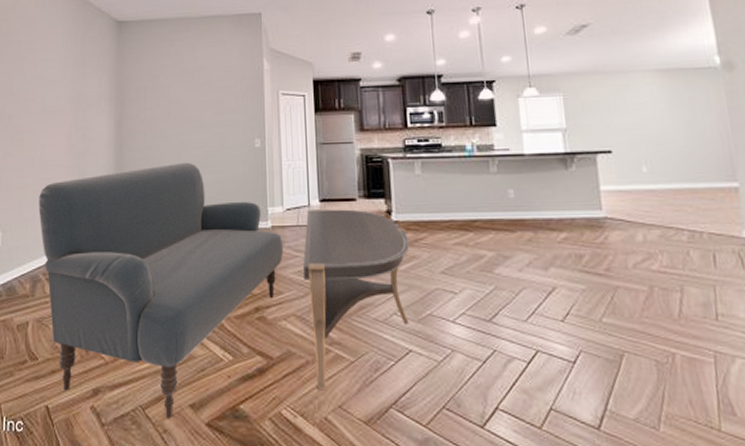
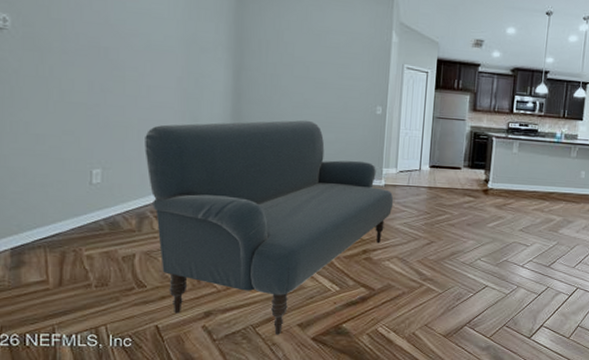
coffee table: present [302,209,410,391] -> none [408,173,499,314]

